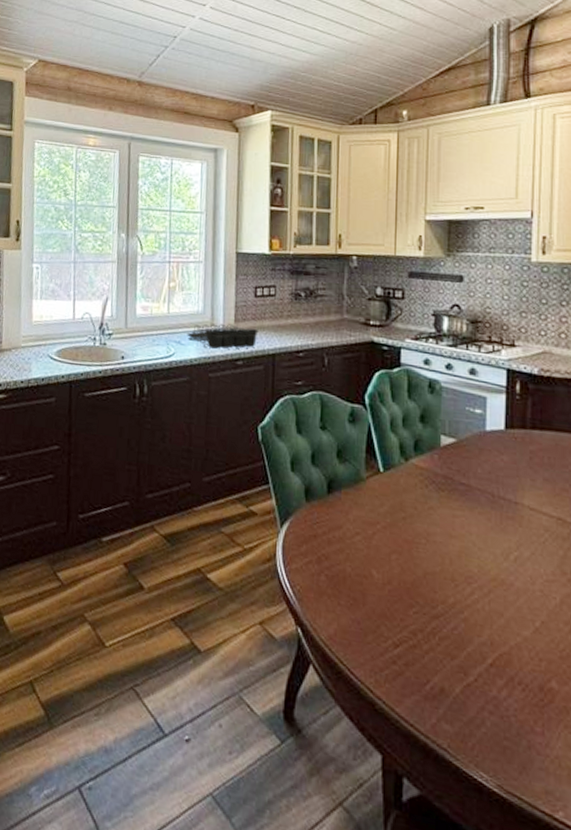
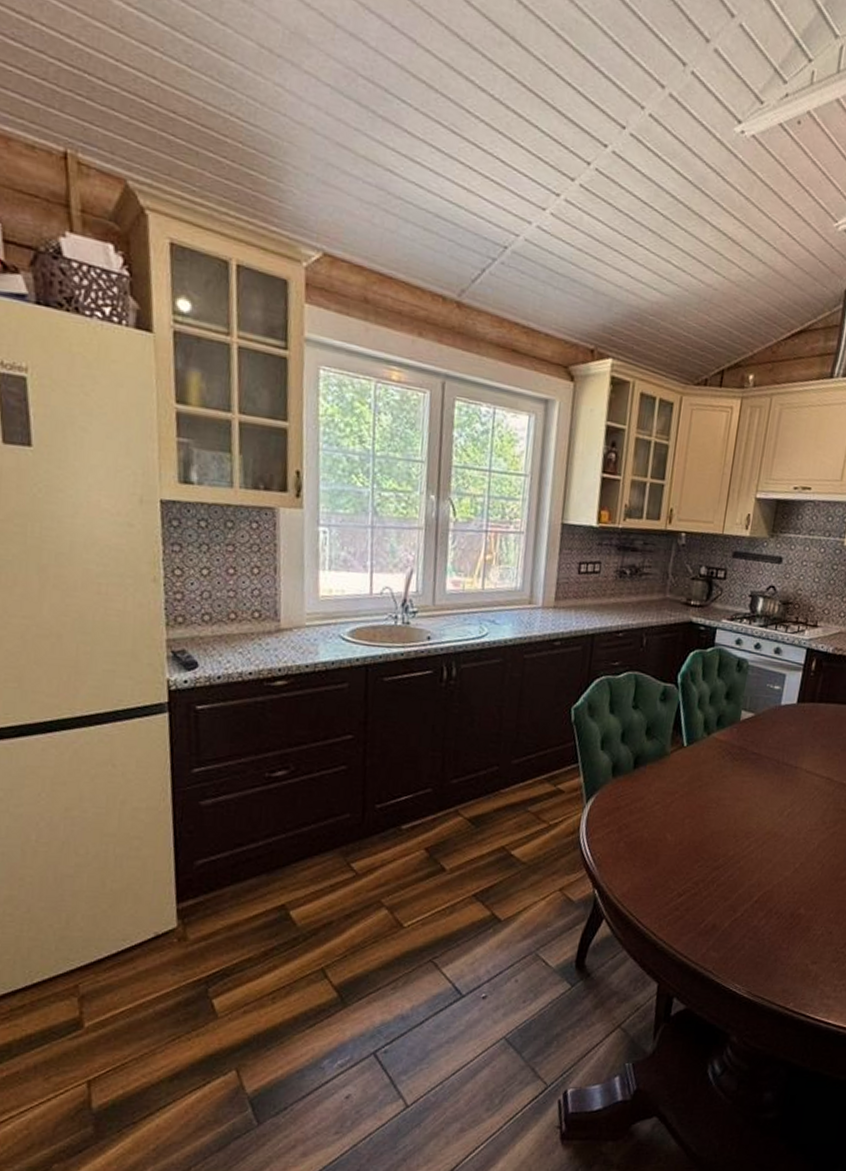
dish rack: present [187,323,259,349] -> none [502,601,580,629]

